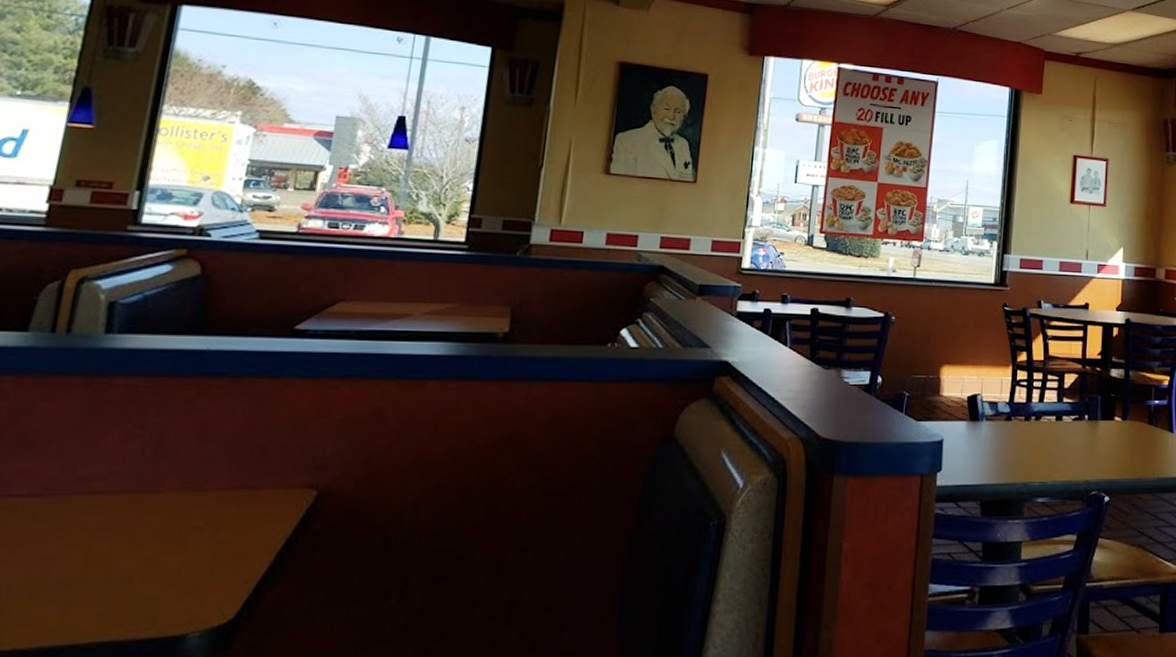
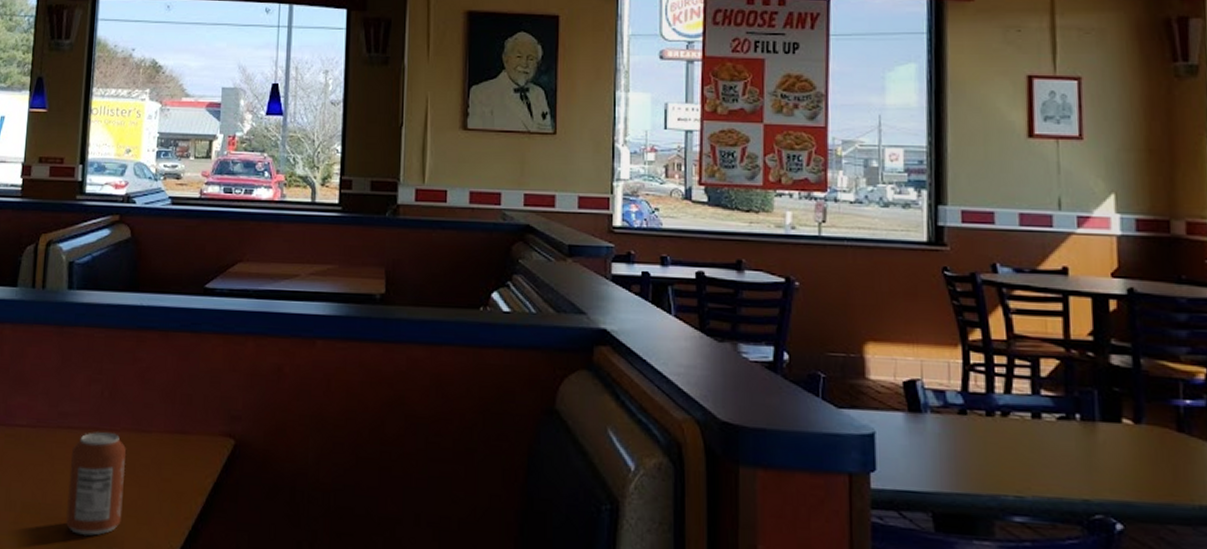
can: none [75,495,171,615] -> present [66,432,127,536]

